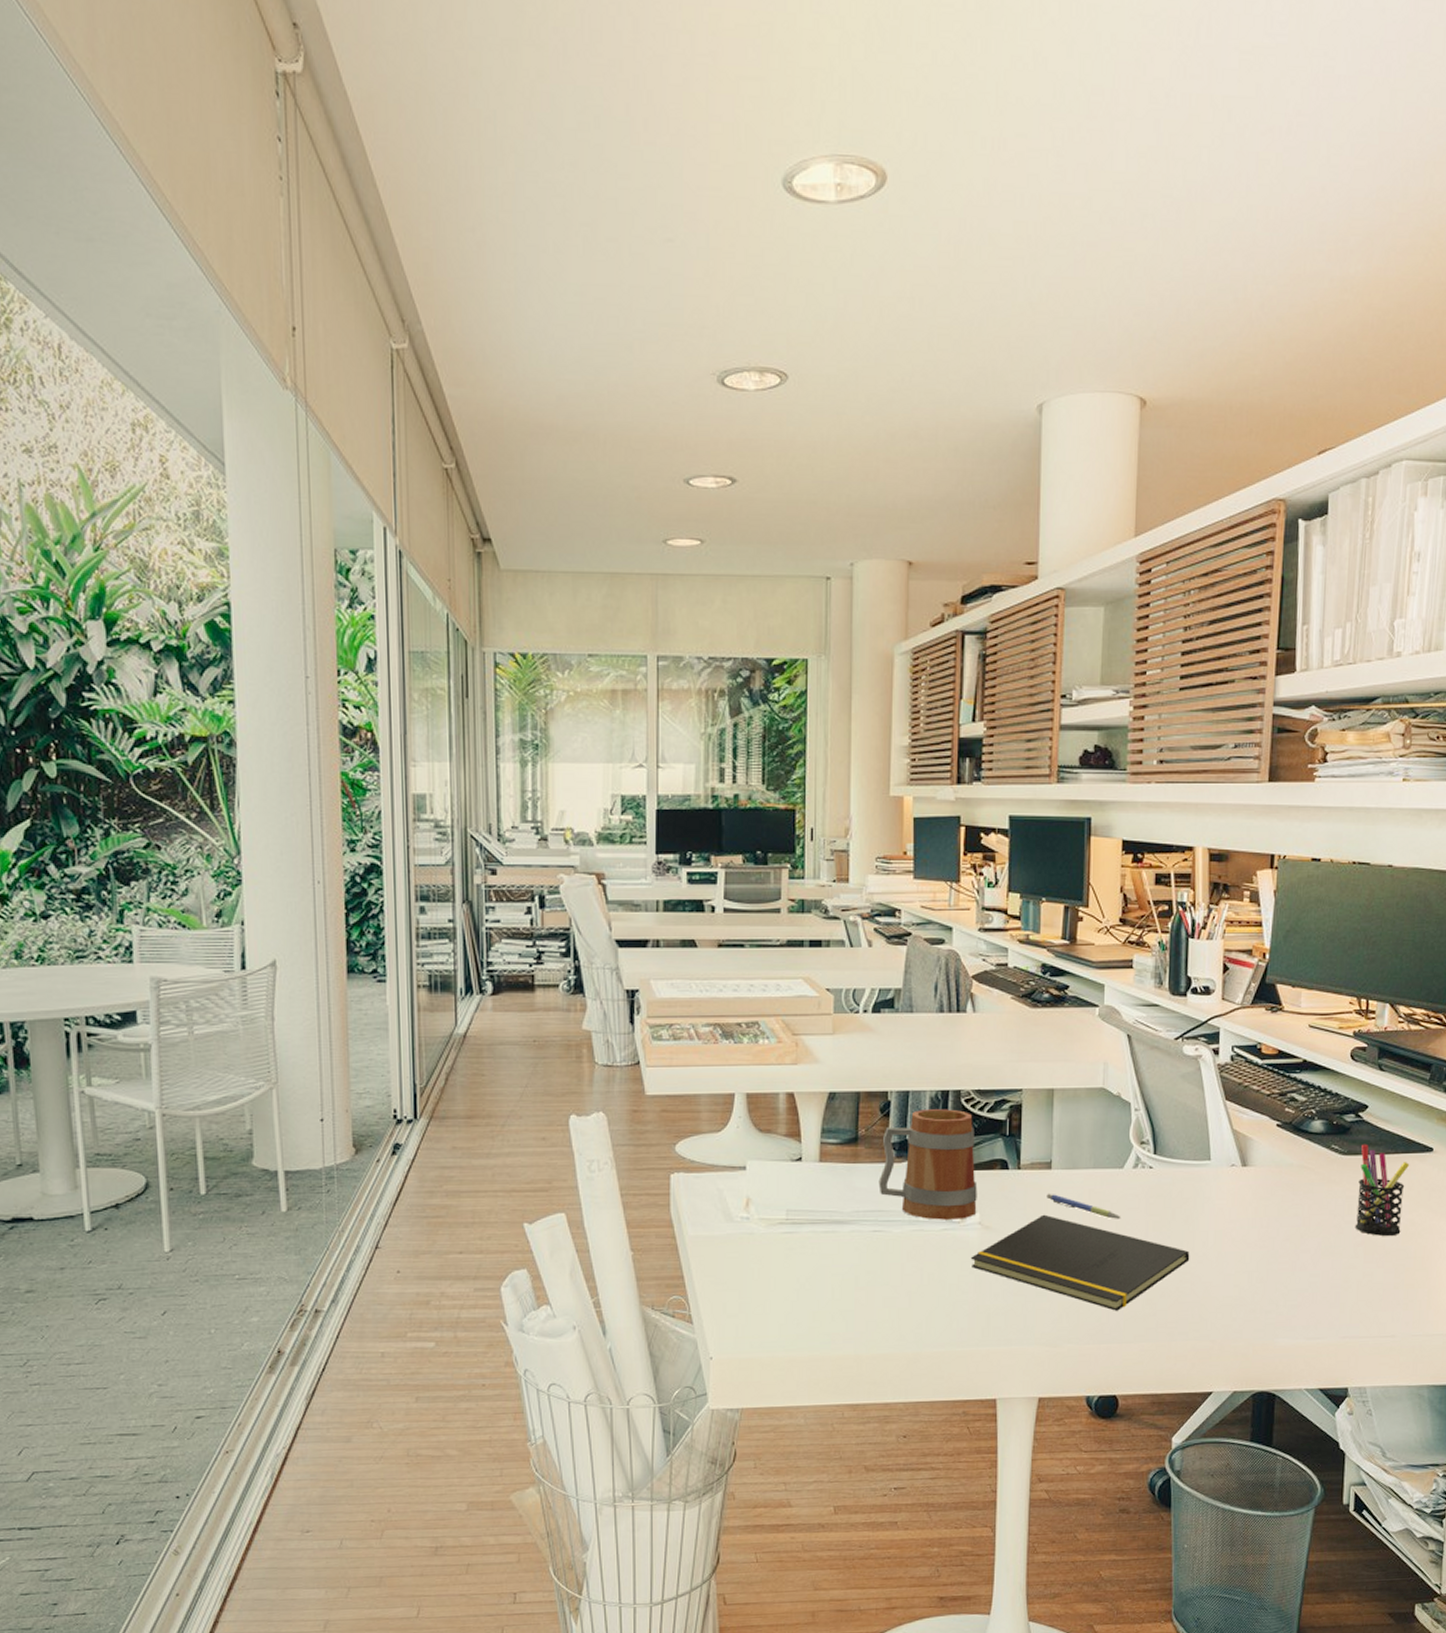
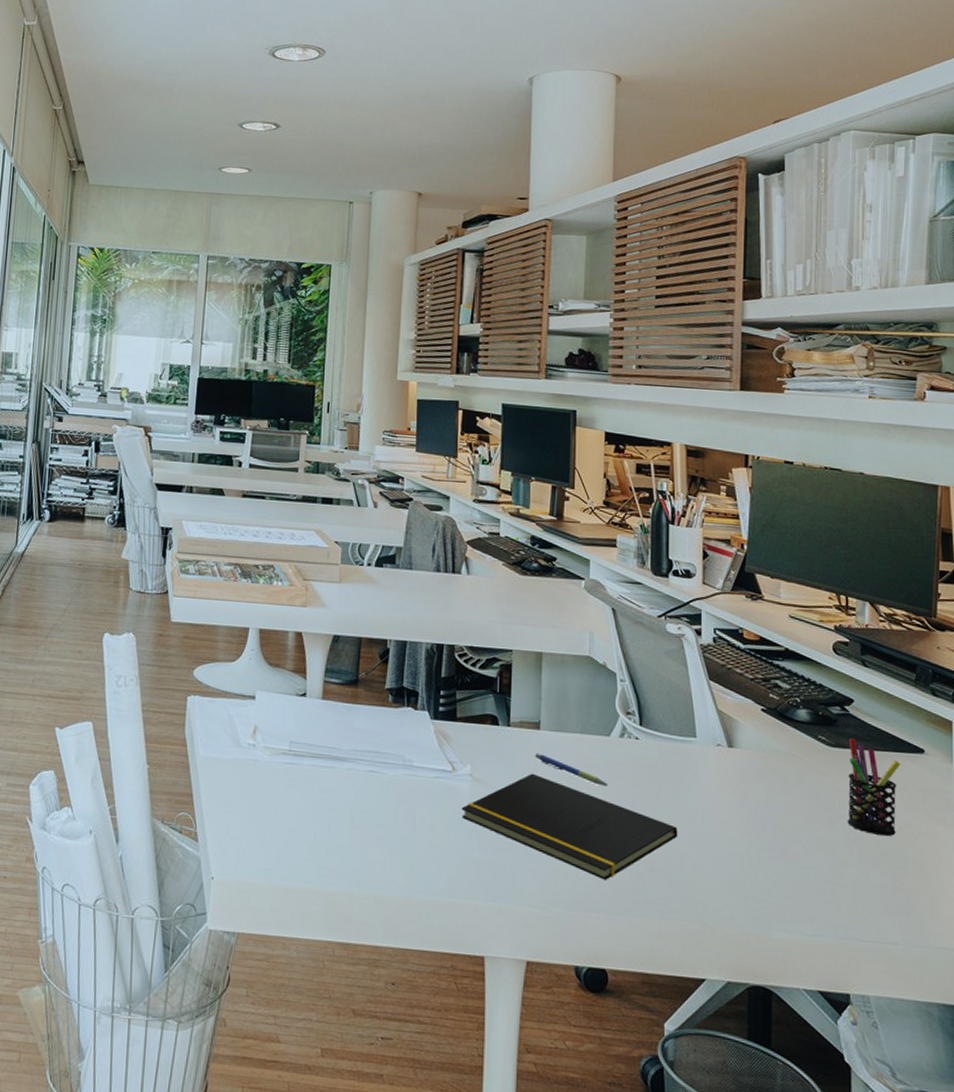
mug: present [878,1109,978,1220] -> none [376,659,469,769]

